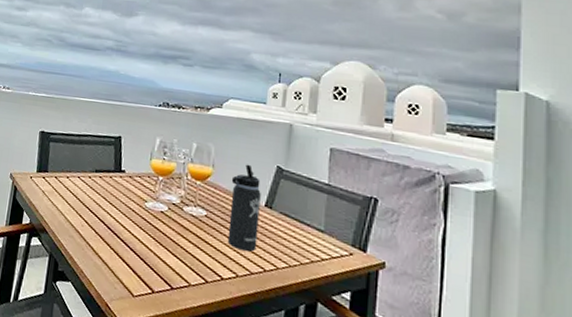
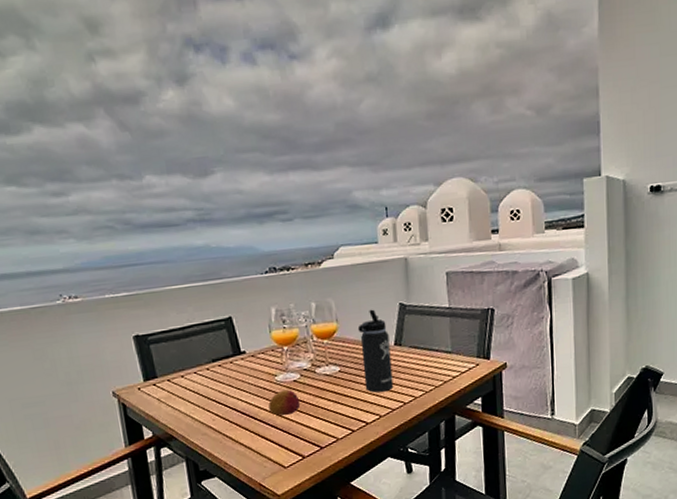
fruit: none [132,217,163,245] -> present [268,389,301,416]

